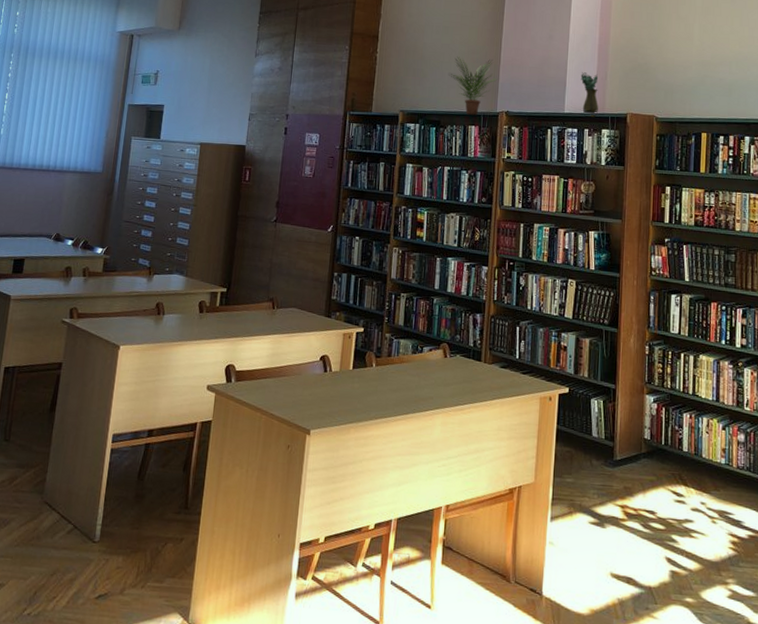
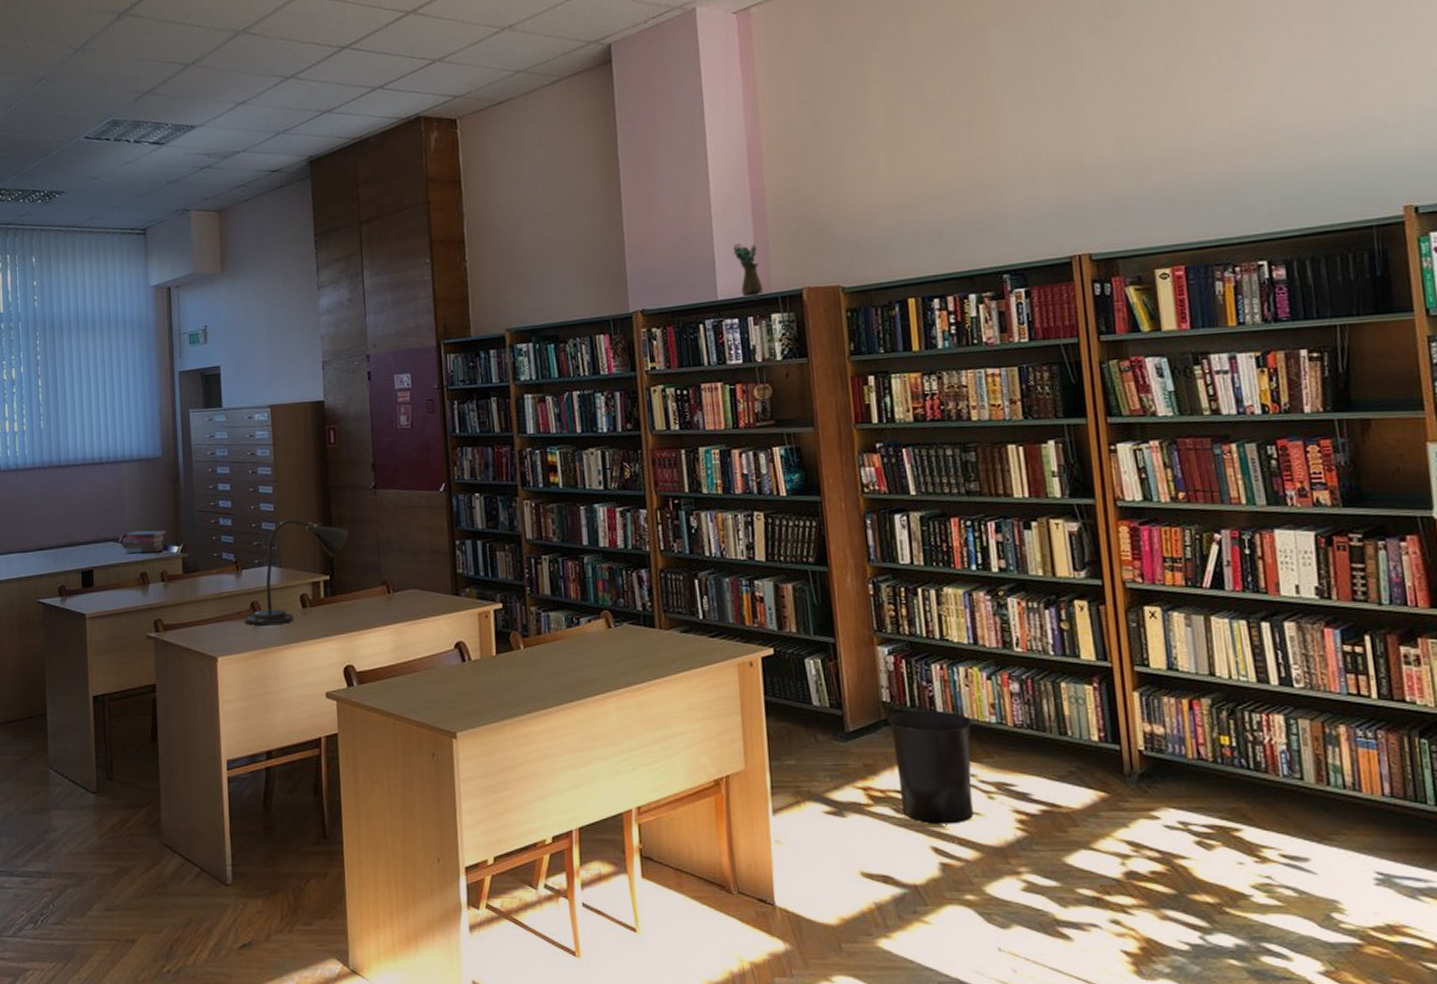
books: none [53,231,94,252] -> present [121,530,166,554]
desk lamp: none [148,238,249,324] -> present [244,519,350,626]
potted plant: present [449,56,498,116] -> none [561,247,625,322]
waste bin: none [646,448,707,541] -> present [887,710,973,824]

